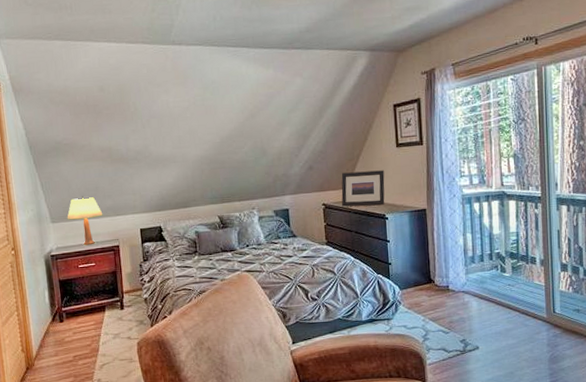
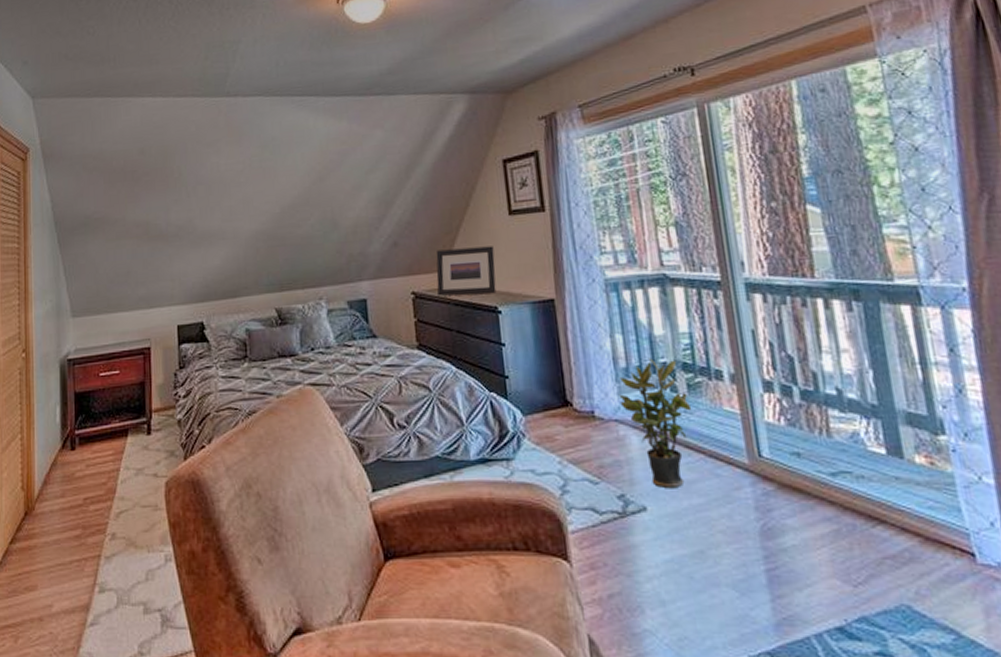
table lamp: present [67,197,103,246] -> none [90,284,134,347]
potted plant: none [466,249,514,335] -> present [619,358,692,489]

